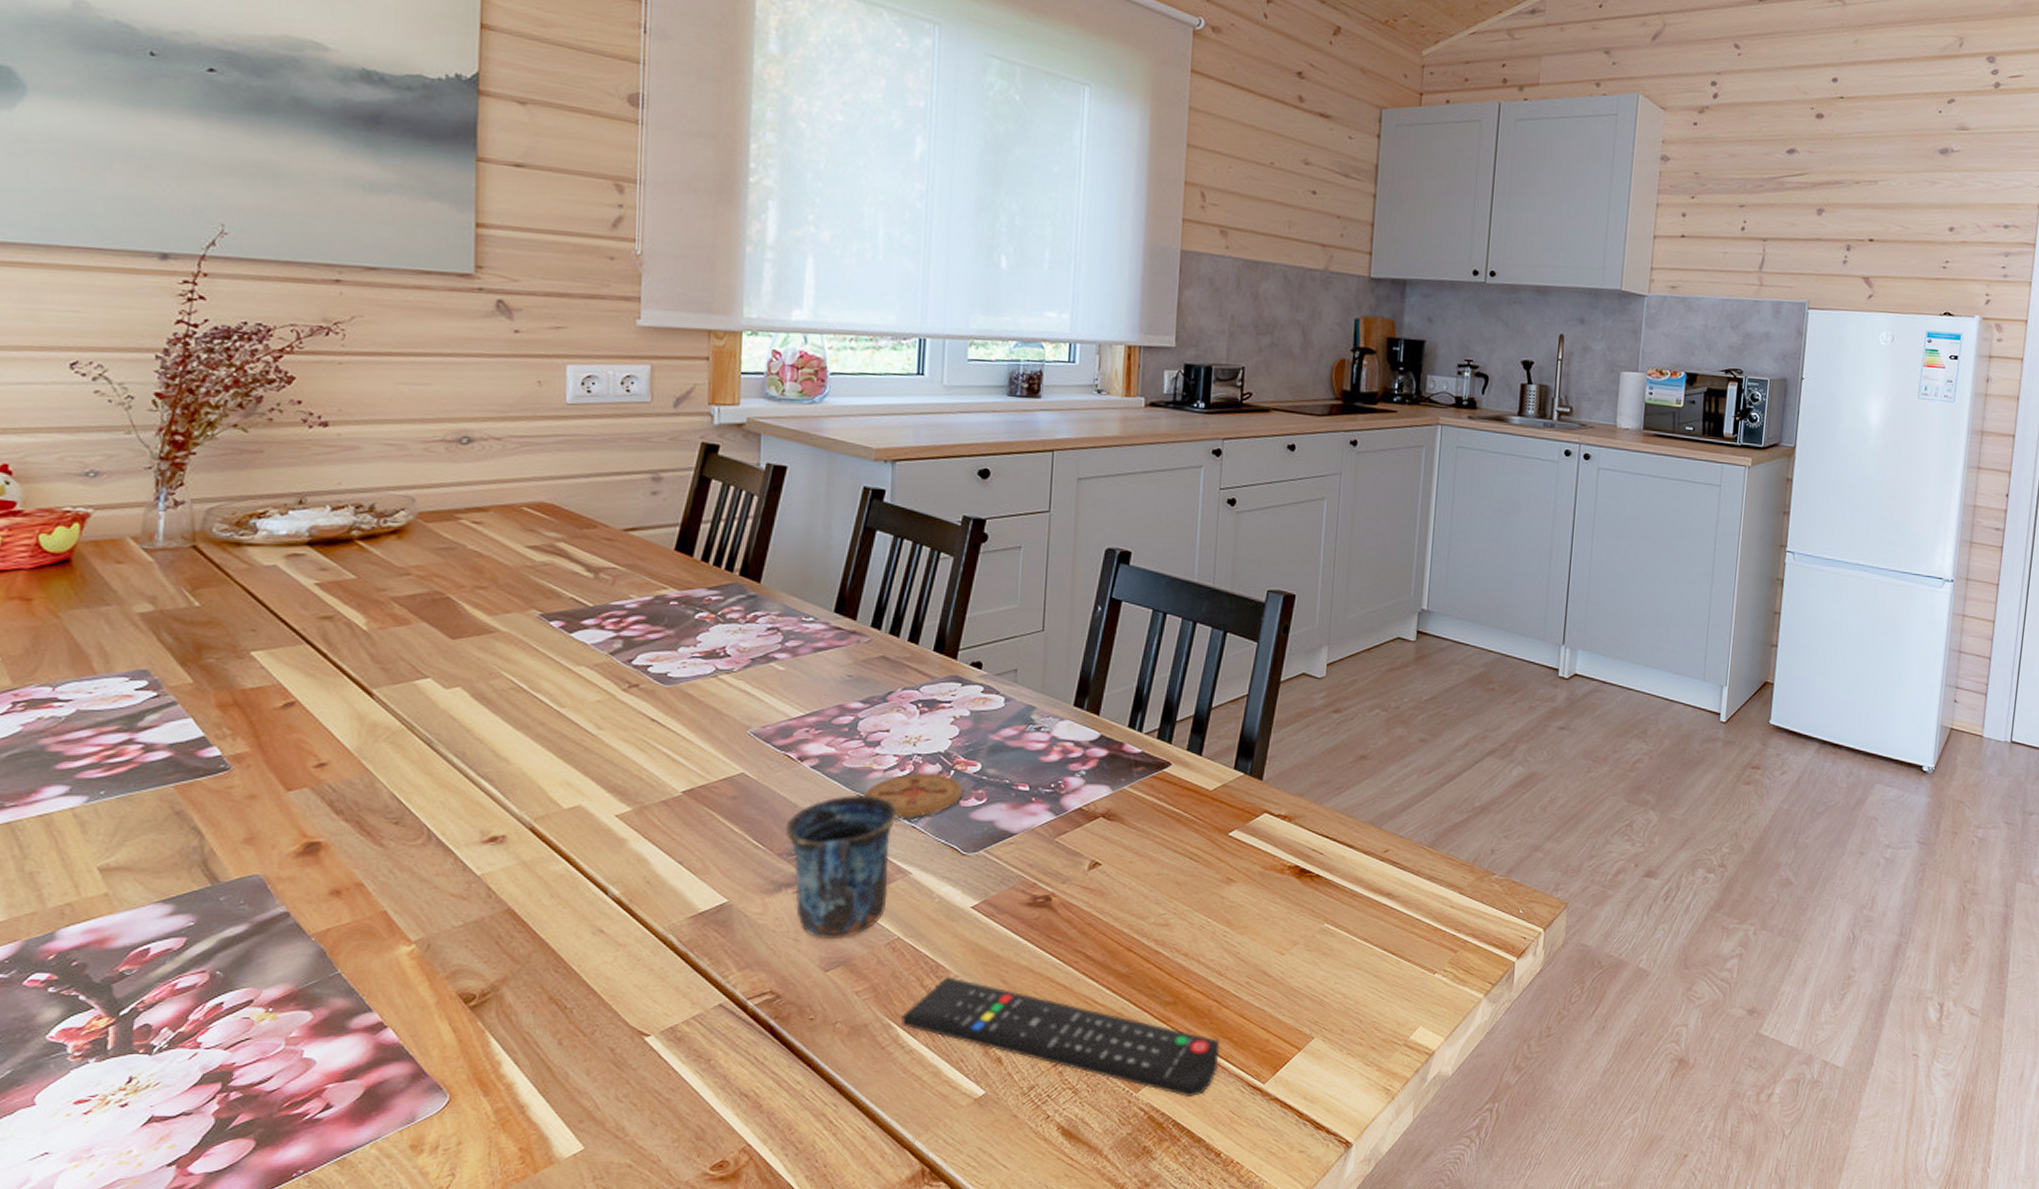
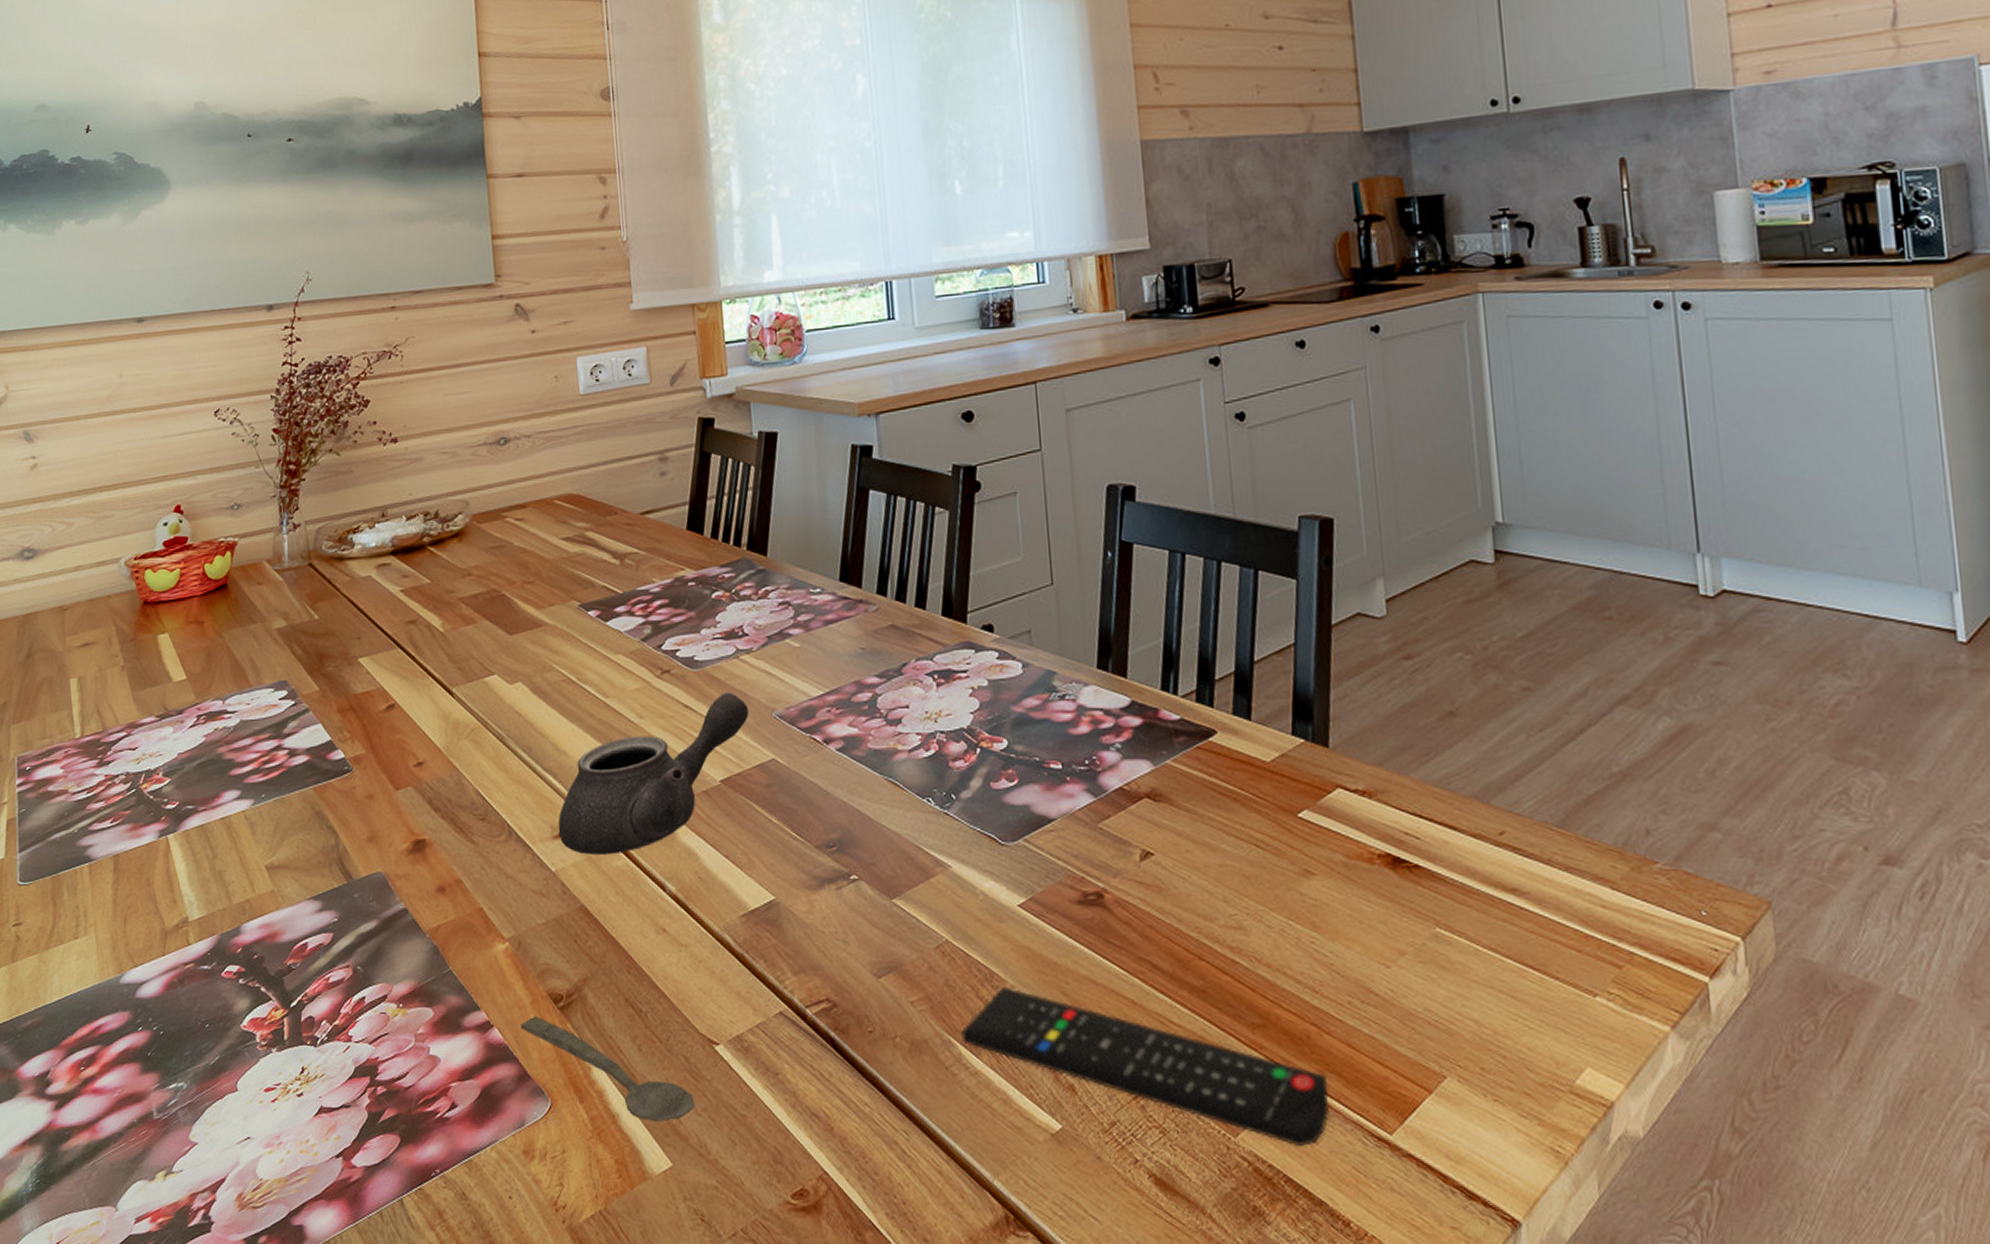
spoon: none [422,1015,616,1110] -> present [521,1016,695,1123]
teapot: none [489,709,721,860] -> present [557,692,749,855]
mug: present [785,795,898,940] -> none [820,780,930,942]
coaster: present [862,772,963,818] -> none [891,752,993,804]

